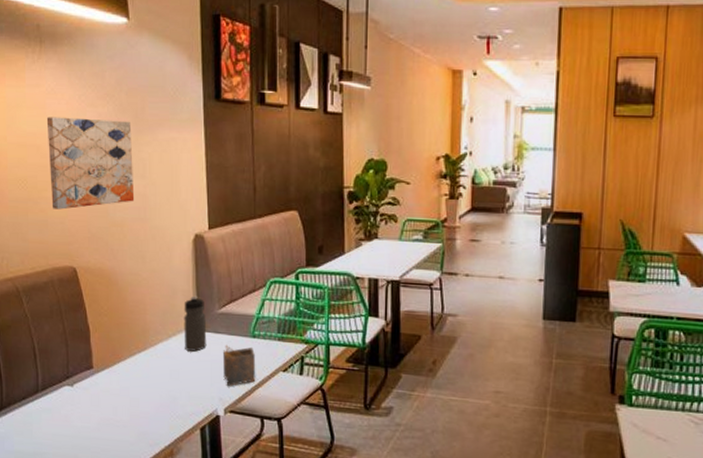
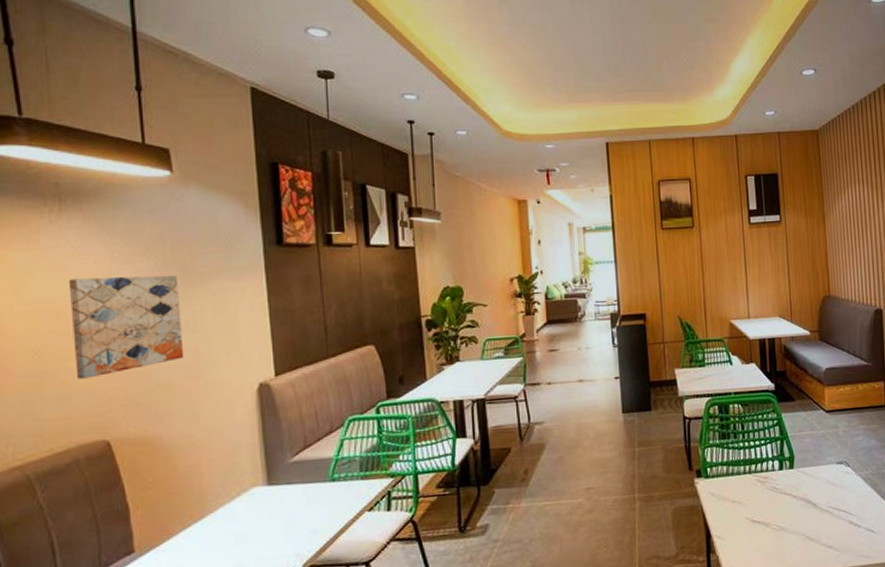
water bottle: present [184,295,207,352] -> none [249,448,279,510]
napkin holder: present [222,344,256,386] -> none [297,491,338,539]

